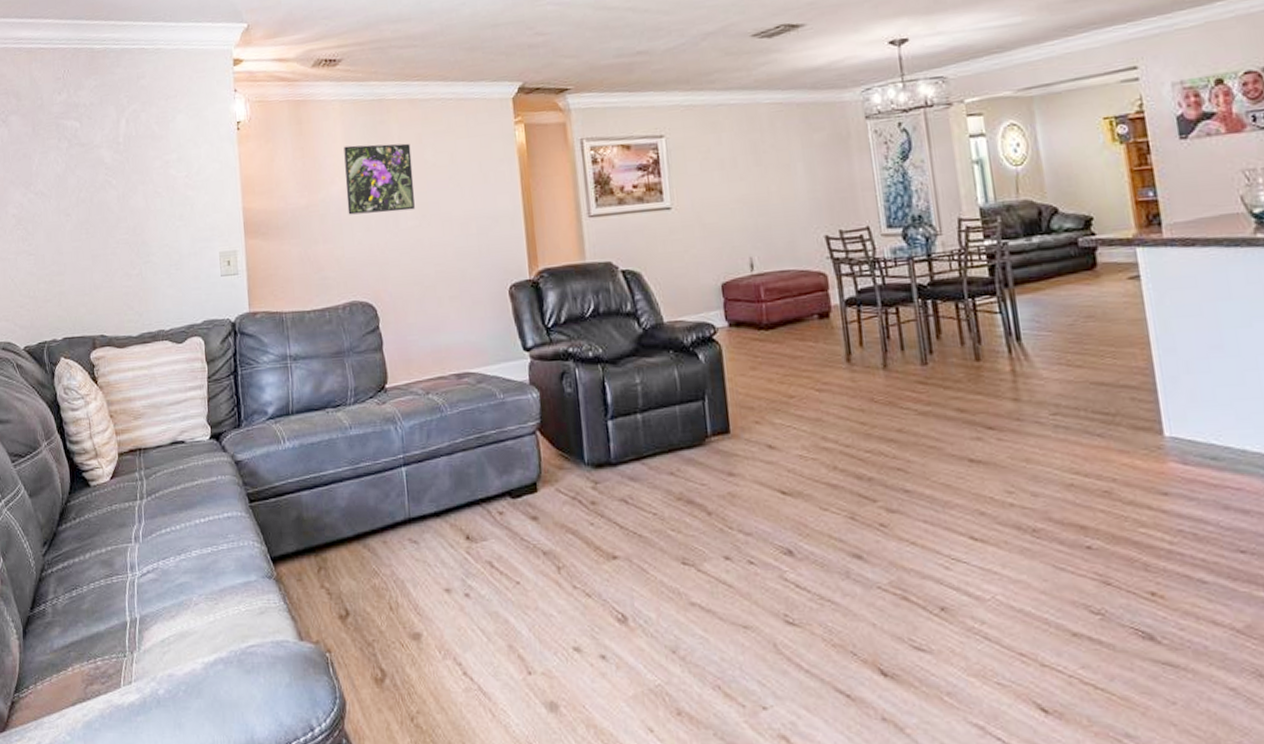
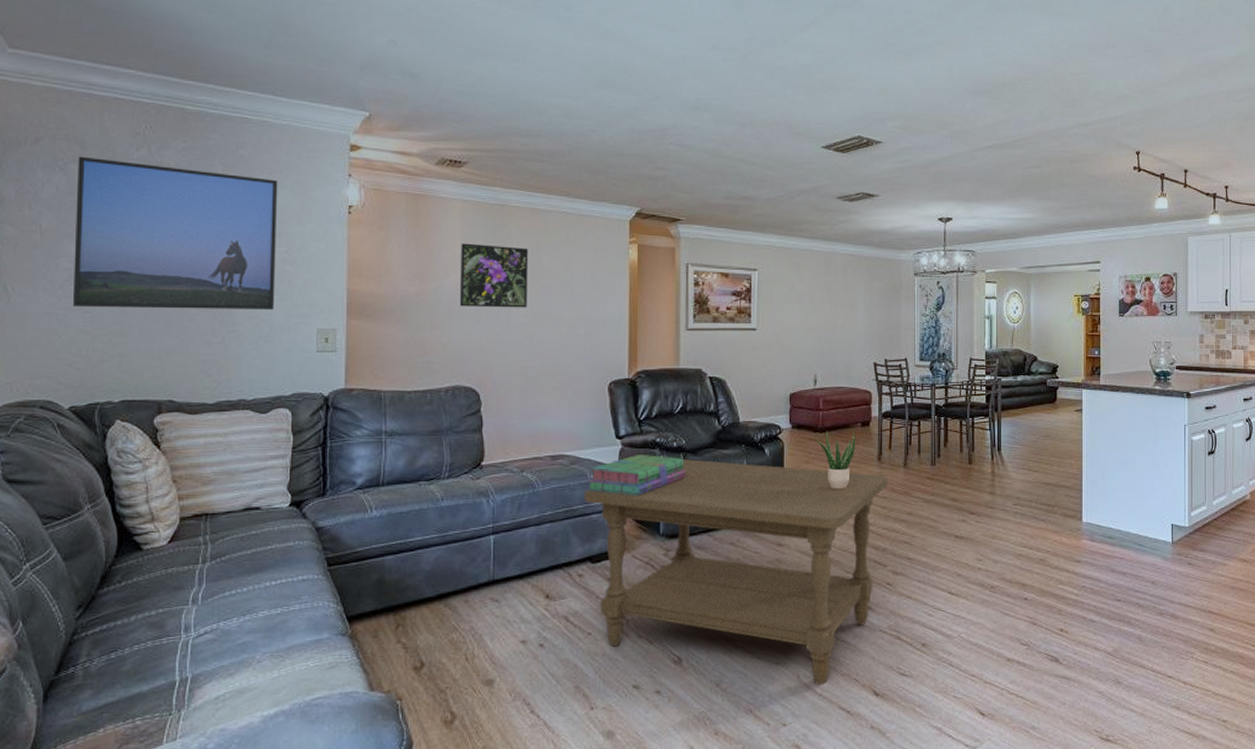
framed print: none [15,105,181,251] -> present [72,156,278,310]
coffee table: none [494,371,865,658] -> present [583,459,888,685]
stack of books: none [497,367,607,417] -> present [587,454,686,496]
potted plant: none [760,324,815,402] -> present [815,430,856,490]

